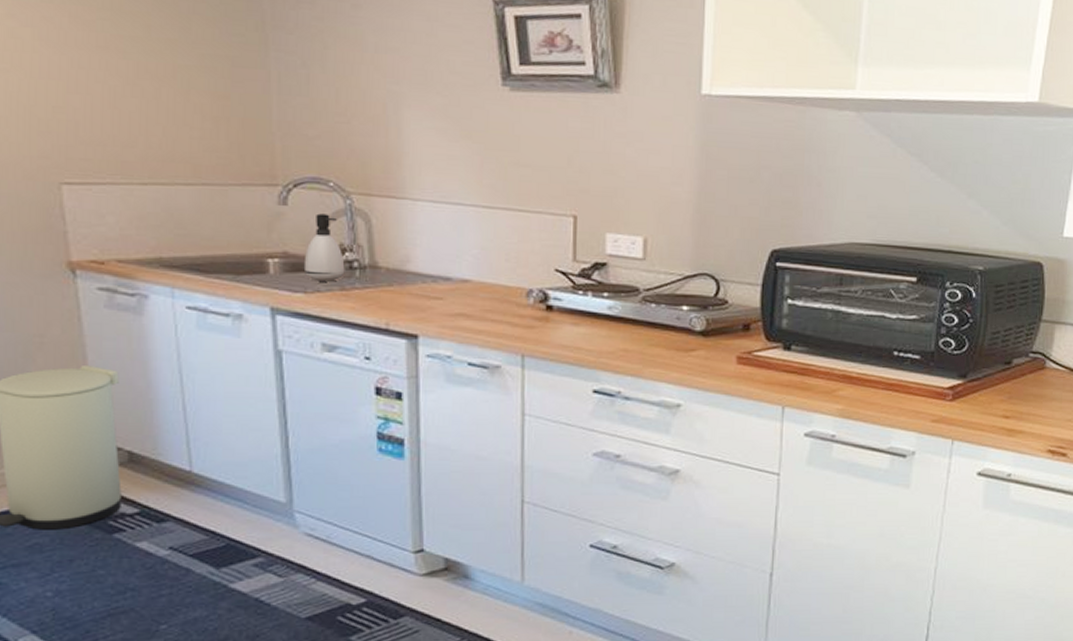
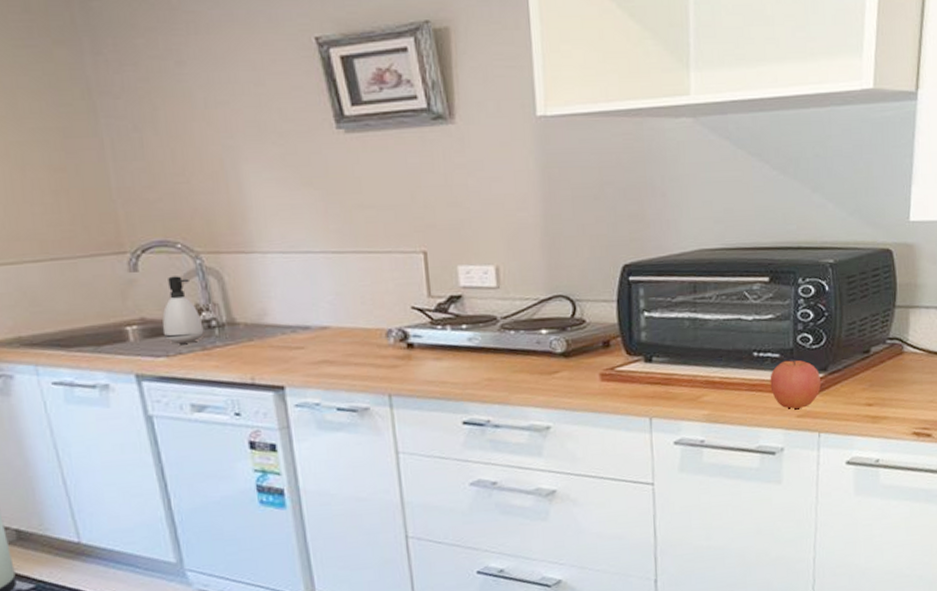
fruit: none [907,363,960,414] -> present [770,360,822,410]

